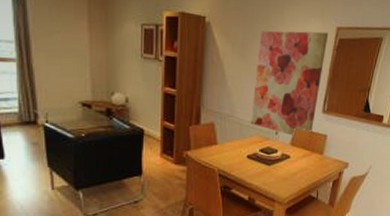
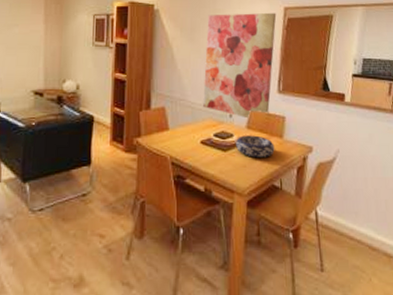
decorative bowl: none [280,151,315,171] -> present [236,135,275,158]

